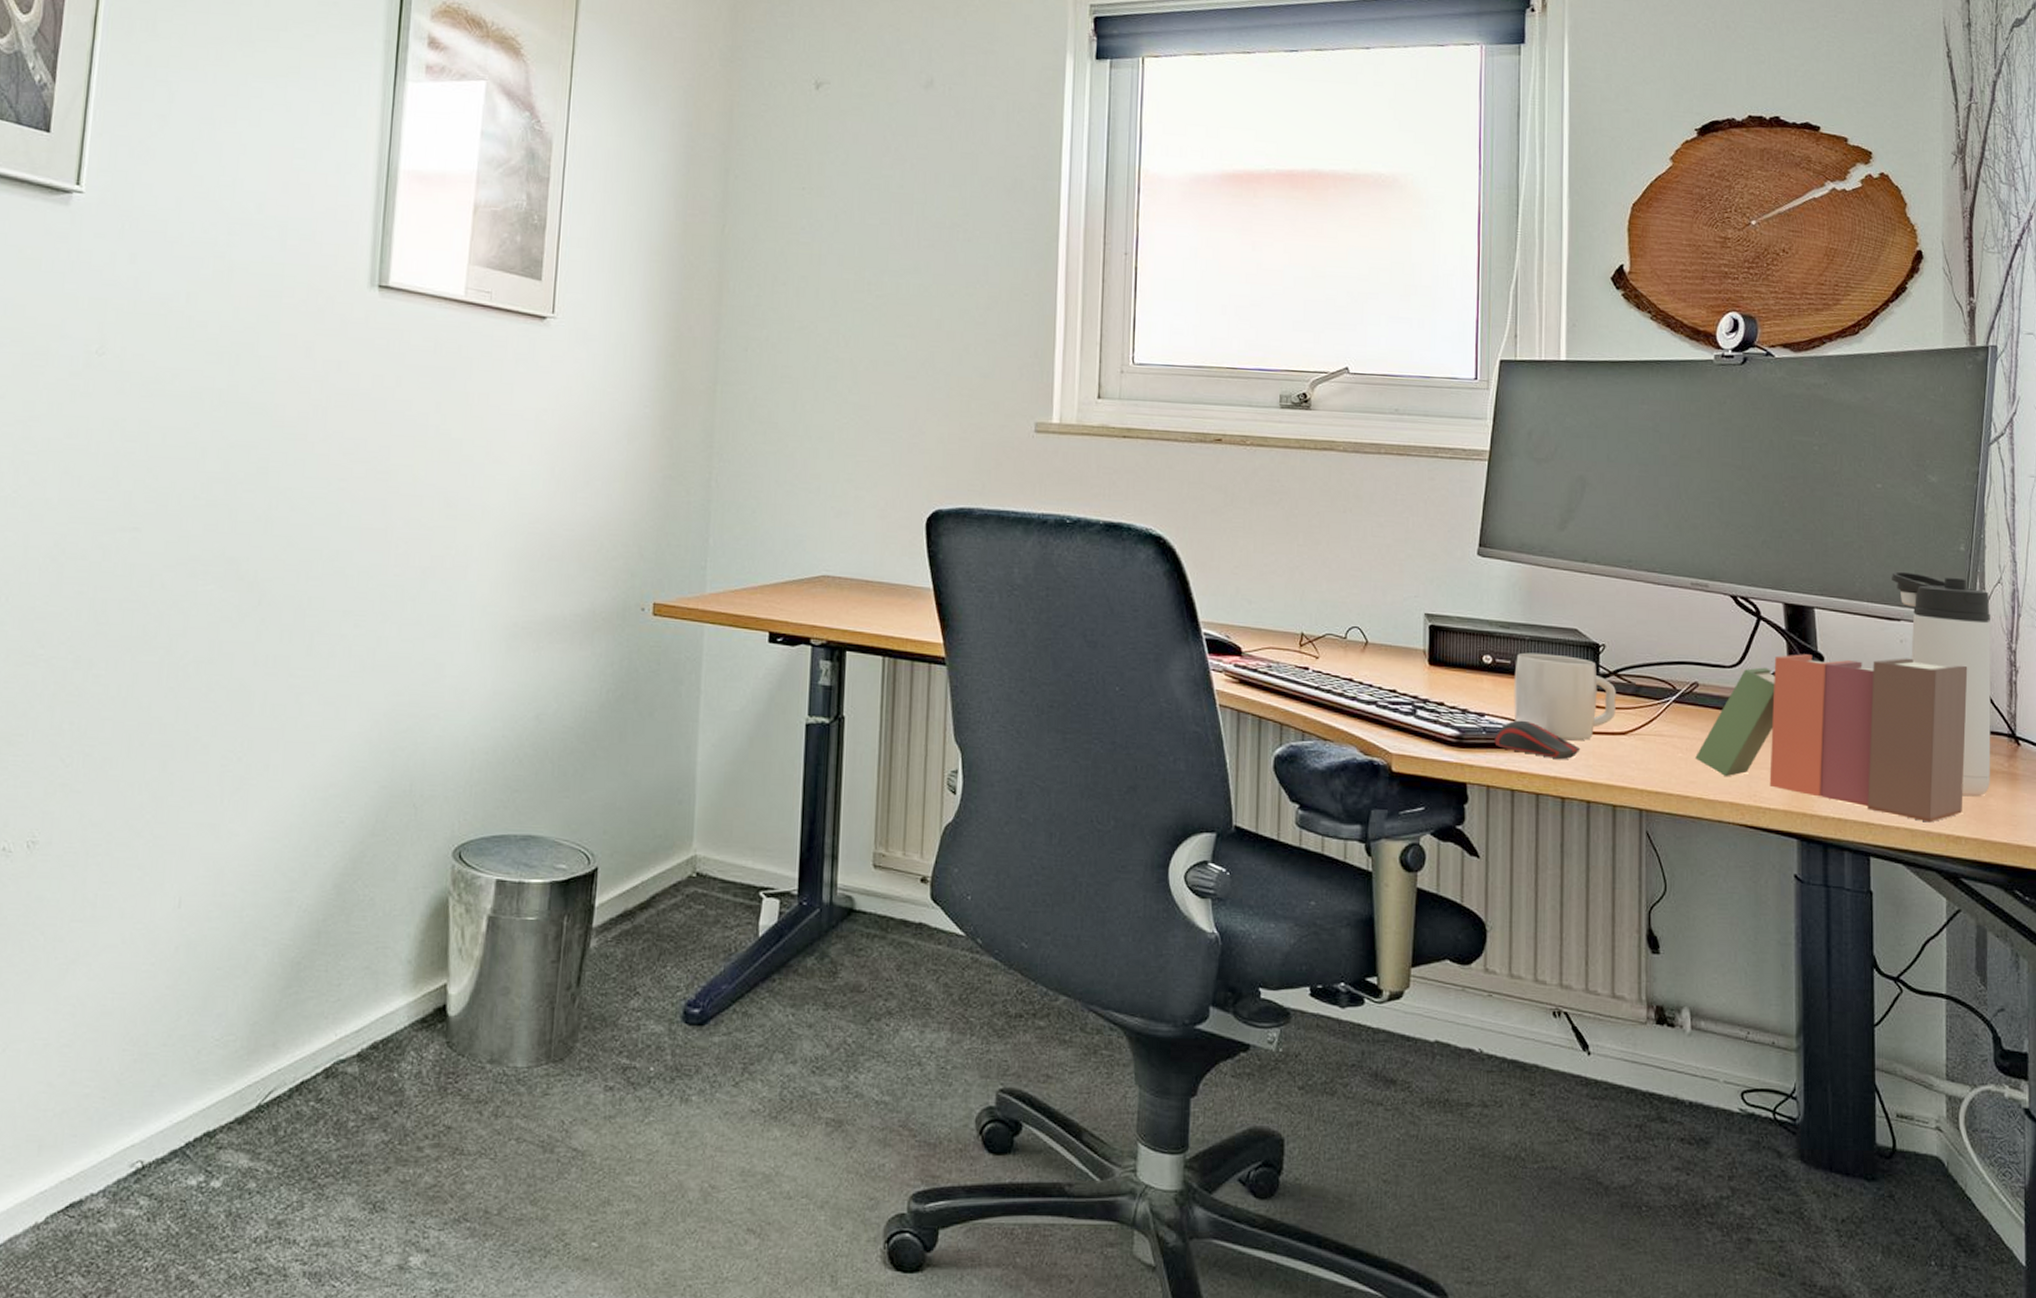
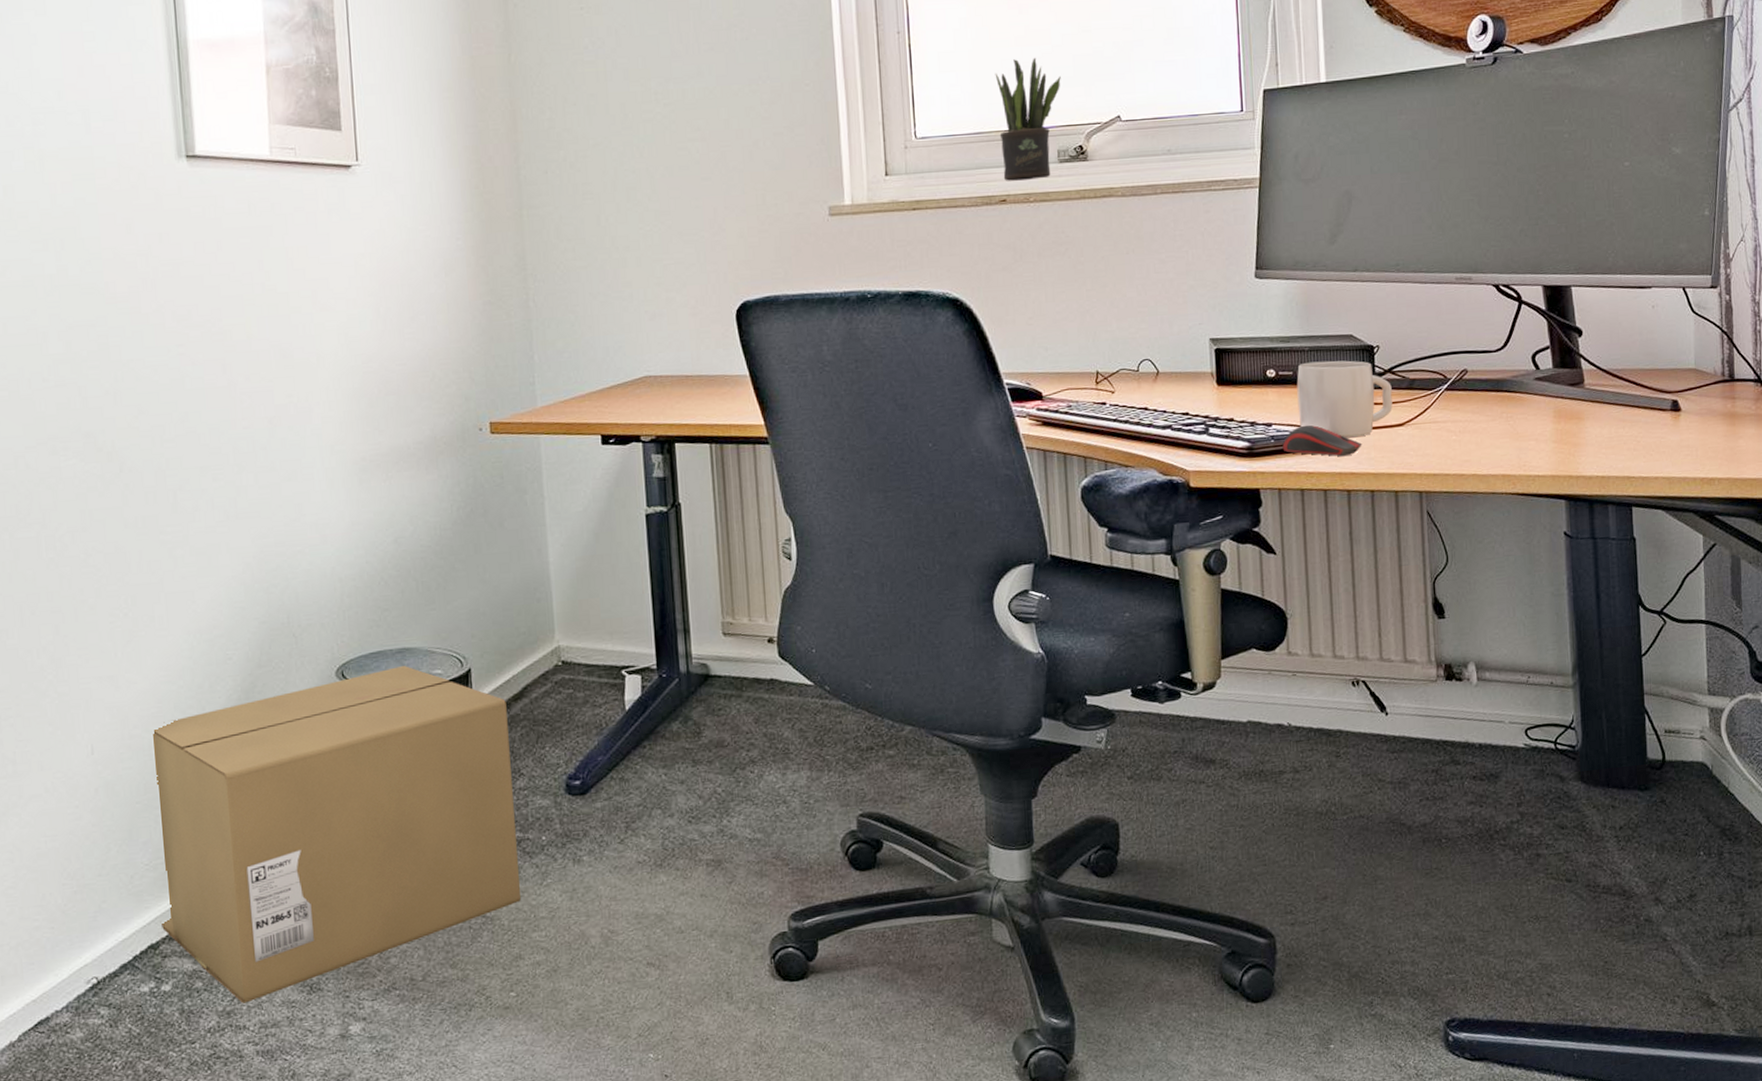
box: none [221,854,631,1214] -> present [153,665,521,1004]
potted plant: none [1221,296,1290,423] -> present [995,57,1061,181]
books: present [1695,654,1968,823] -> none [1468,321,1716,469]
thermos bottle: present [1892,571,1991,797] -> none [1642,241,1740,441]

